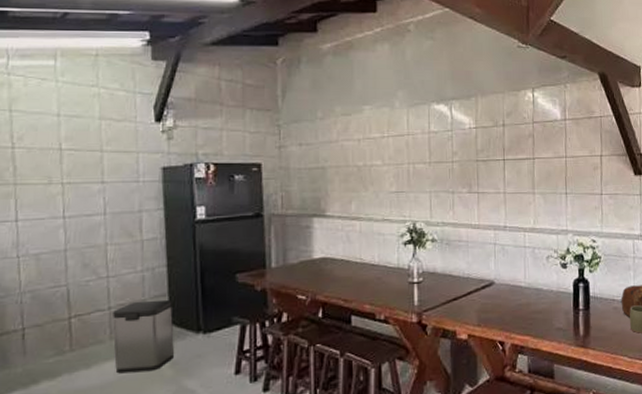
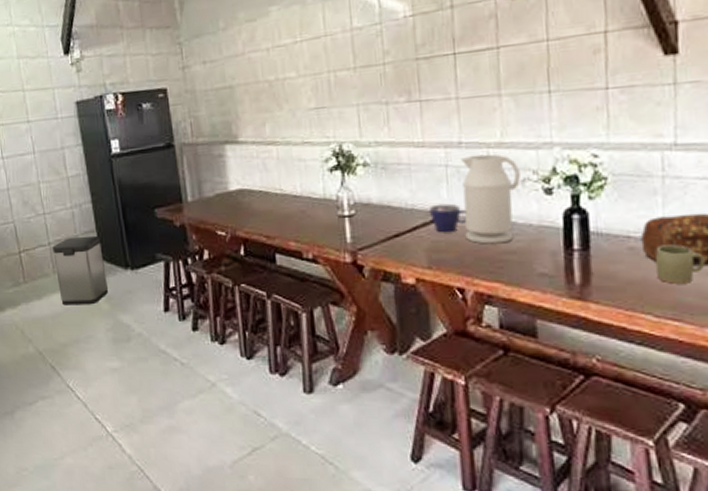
cup: none [481,273,508,297] -> present [430,203,468,233]
water jug: none [505,236,547,306] -> present [461,153,522,244]

